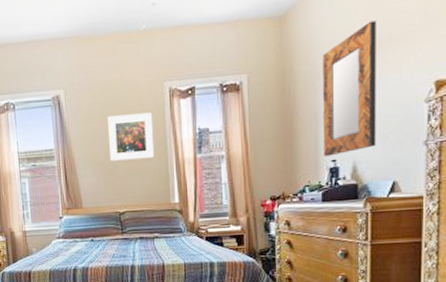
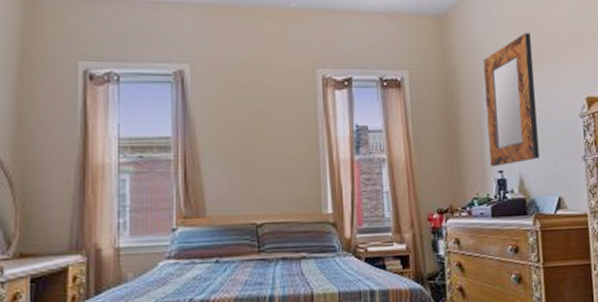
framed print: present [108,112,155,161] -> none [246,102,304,158]

